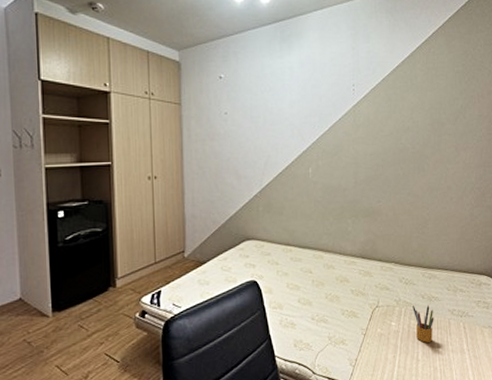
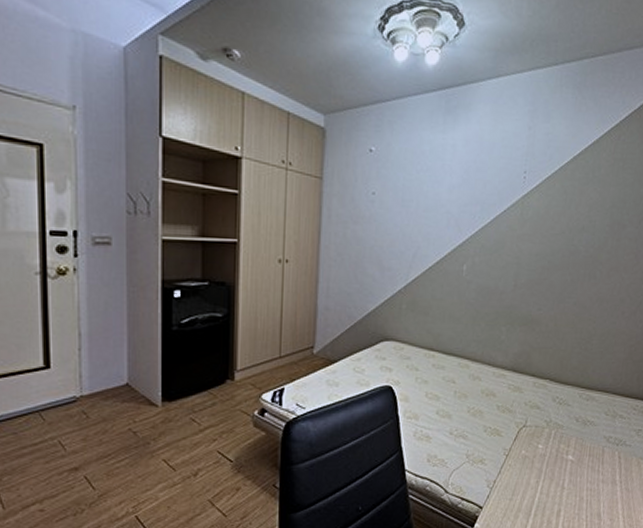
pencil box: present [413,305,434,343] -> none [564,427,587,470]

